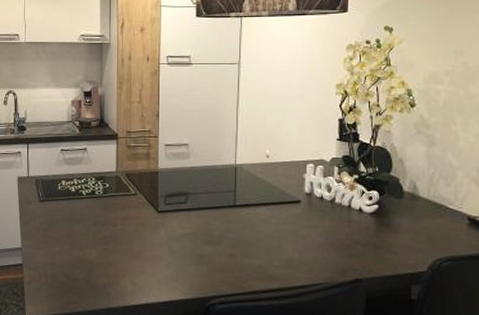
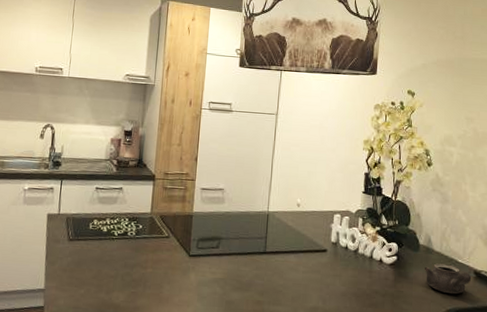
teapot: none [409,210,465,242] -> present [424,263,472,294]

